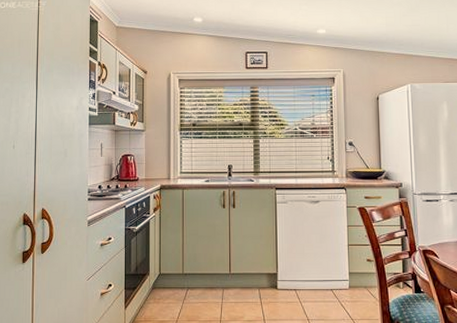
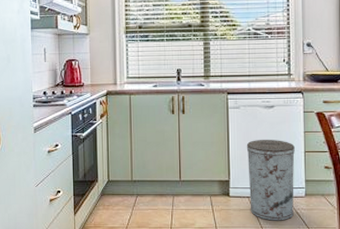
trash can: none [293,232,339,313] -> present [246,139,295,221]

